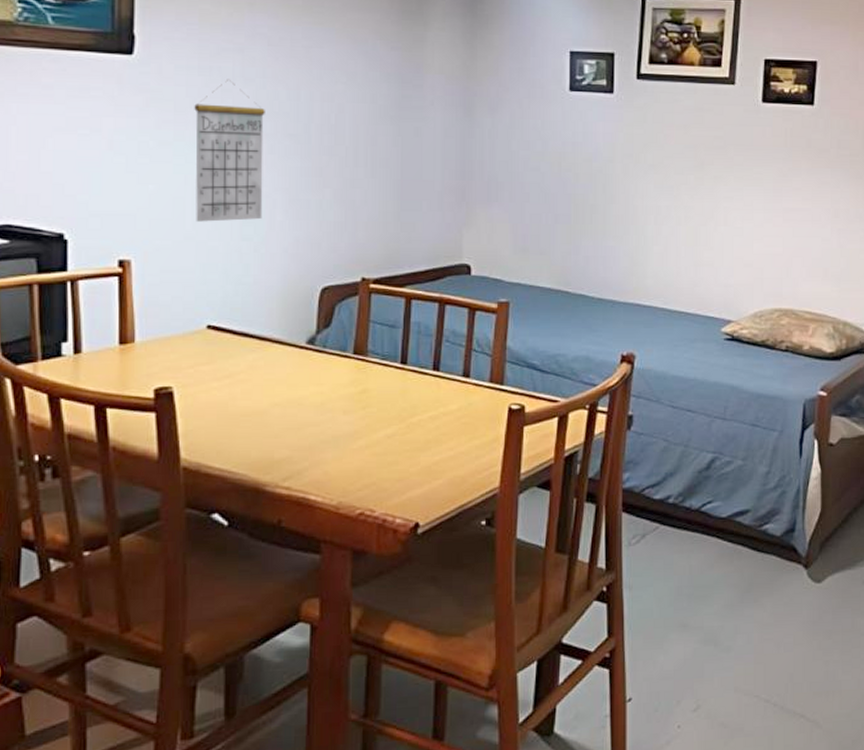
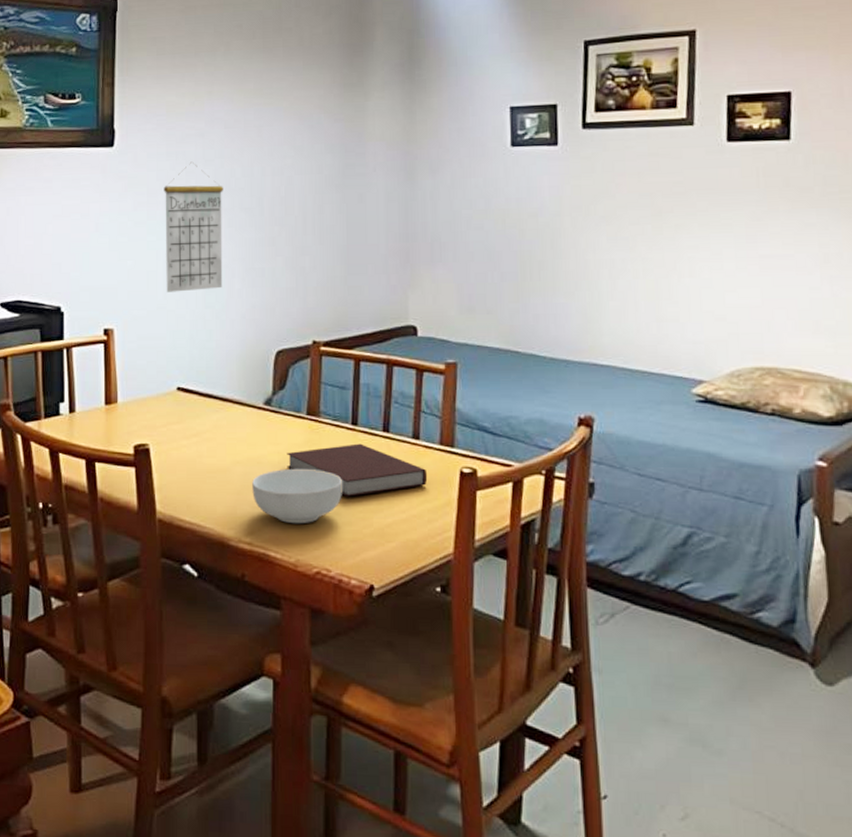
cereal bowl: none [292,409,390,466] -> present [252,468,343,524]
notebook: none [330,382,477,436] -> present [287,443,428,497]

